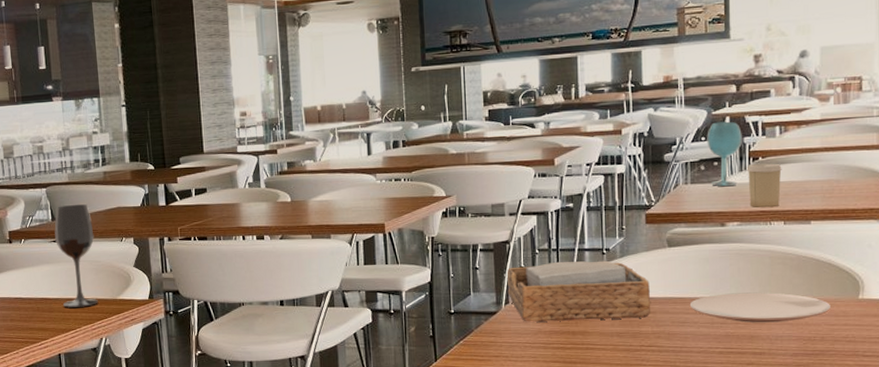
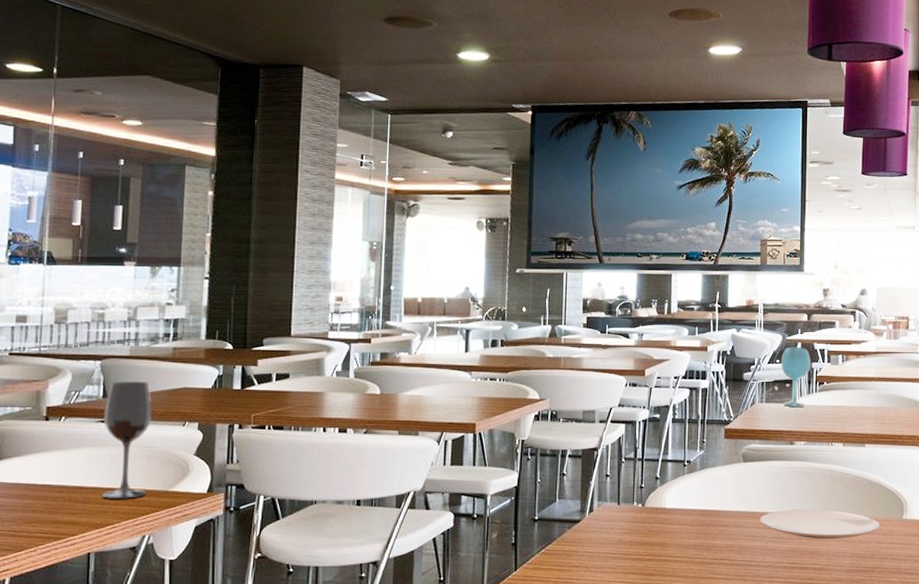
napkin holder: present [506,260,651,322] -> none [592,471,726,532]
cup: present [746,163,782,208] -> none [813,387,843,430]

